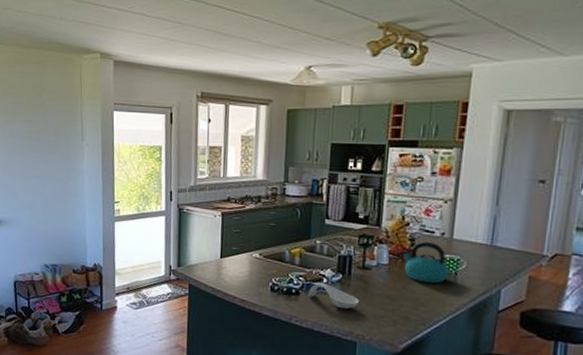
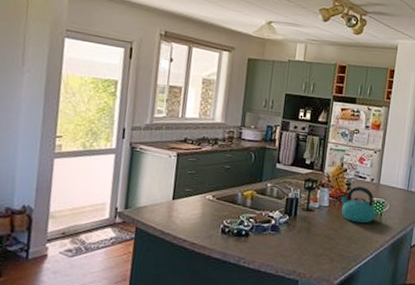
spoon rest: present [307,282,360,310] -> none [256,224,303,249]

